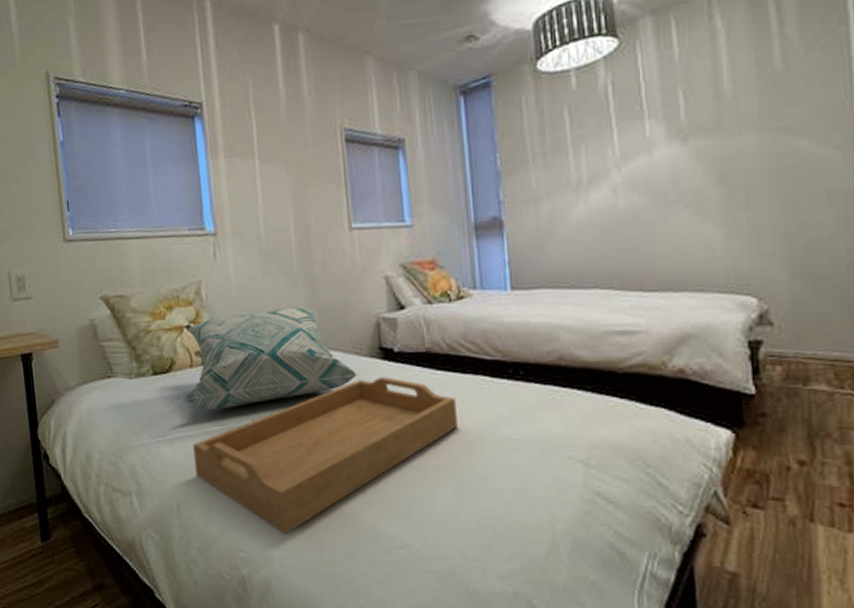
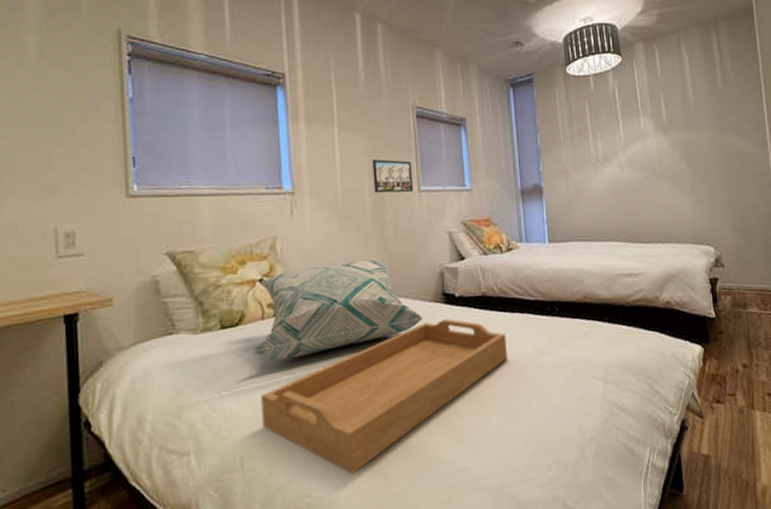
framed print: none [297,193,344,233] -> present [372,159,414,194]

